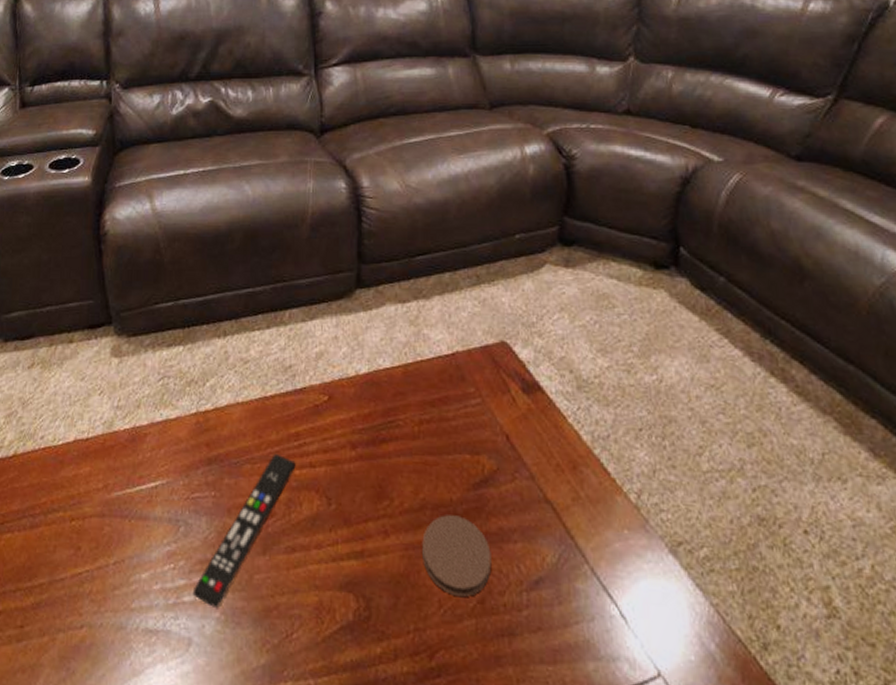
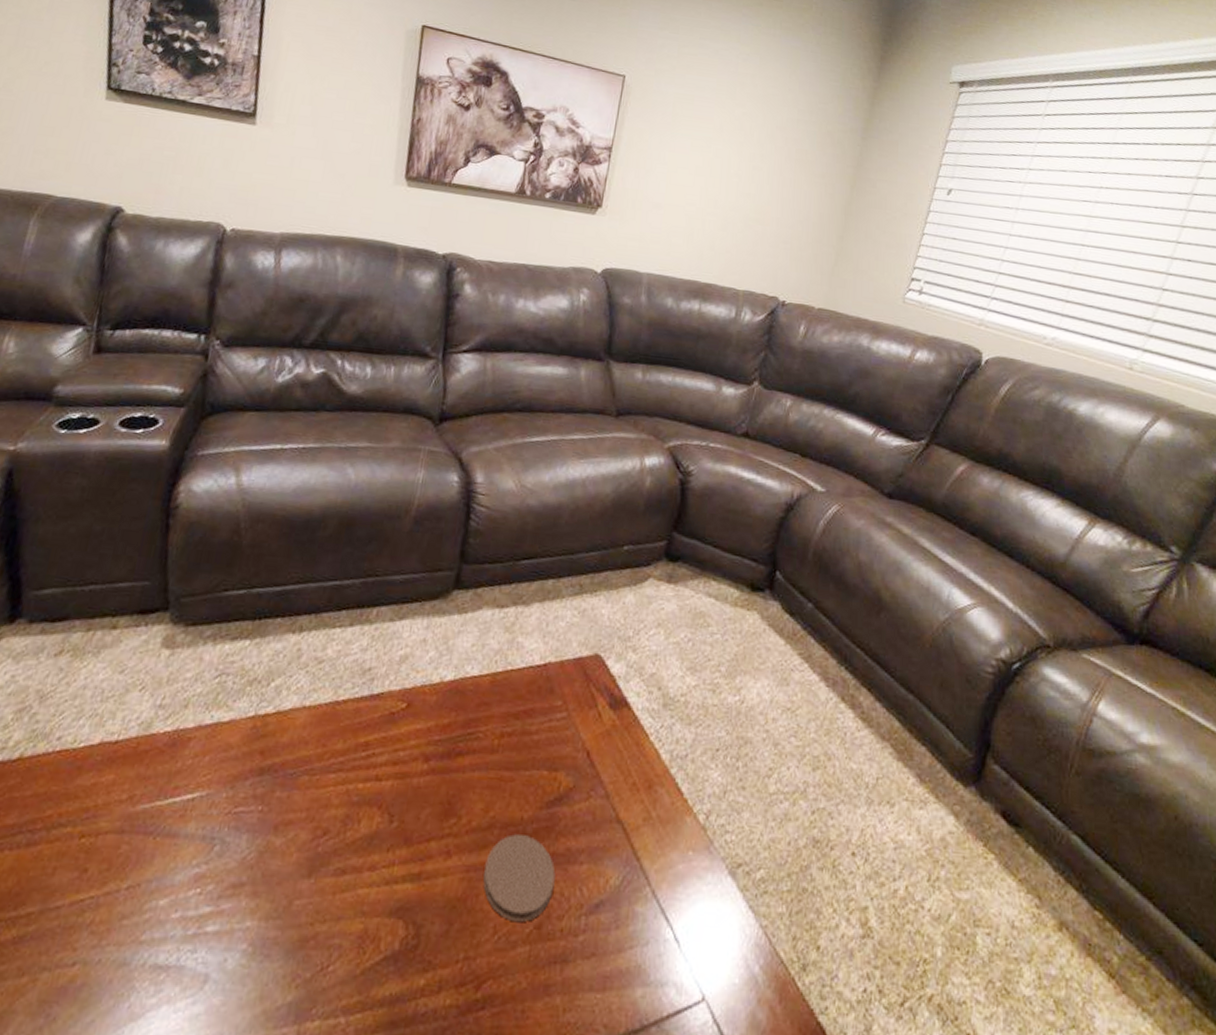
remote control: present [192,453,296,609] -> none [218,764,360,940]

